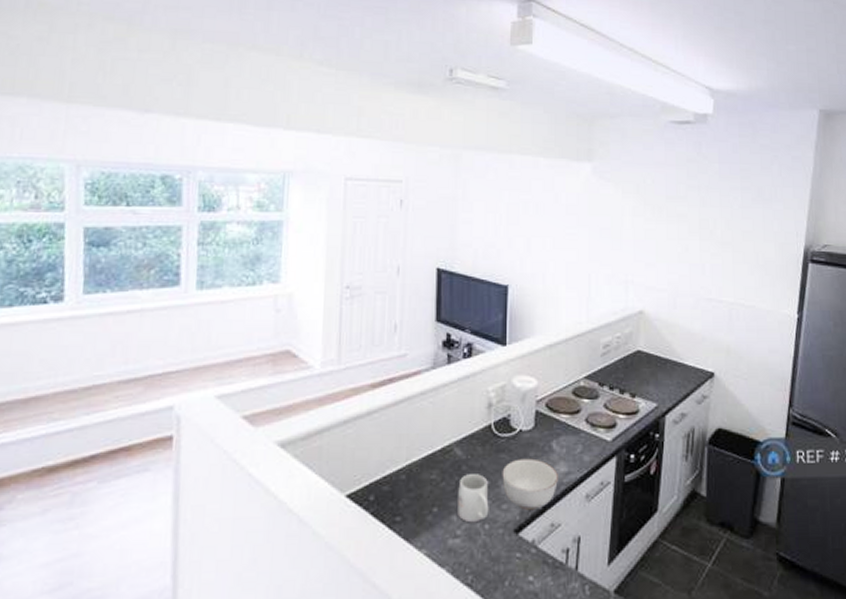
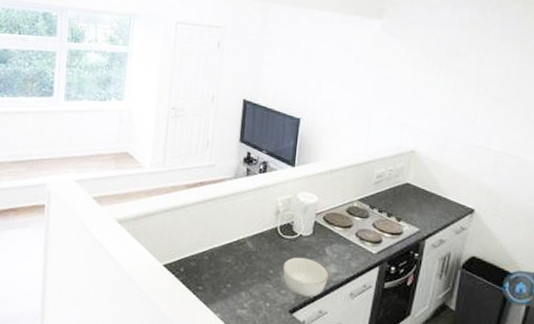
mug: present [458,474,489,523] -> none [246,263,271,301]

